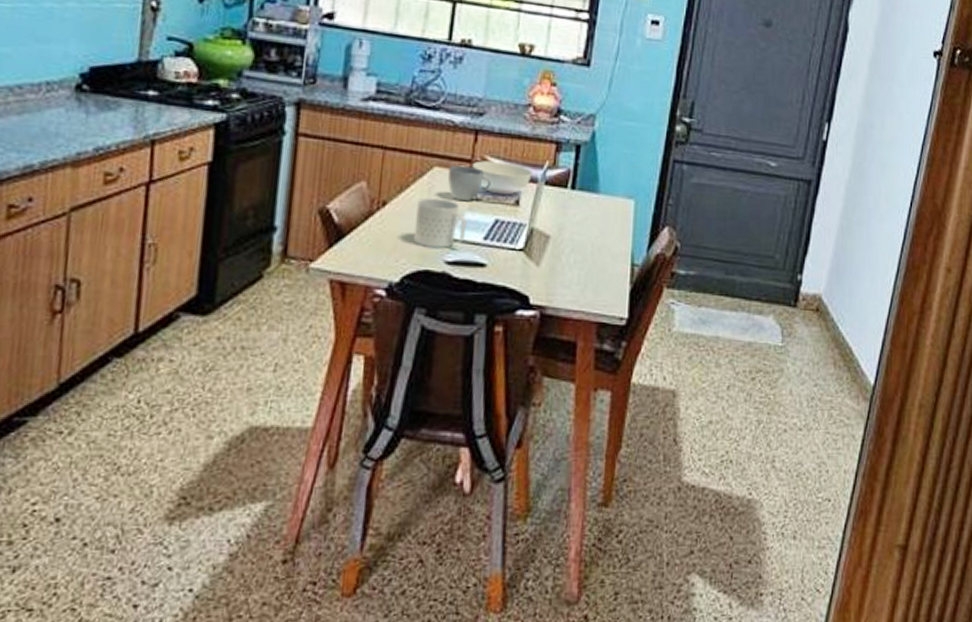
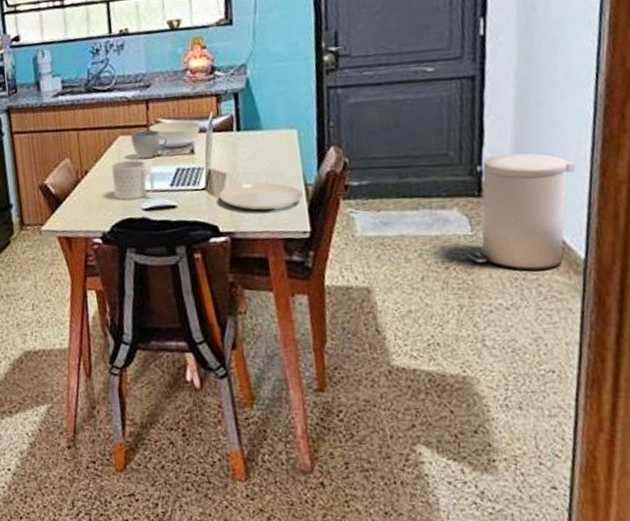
plate: none [537,251,628,287] -> present [218,182,304,211]
pedal bin: none [773,266,880,393] -> present [467,153,576,272]

